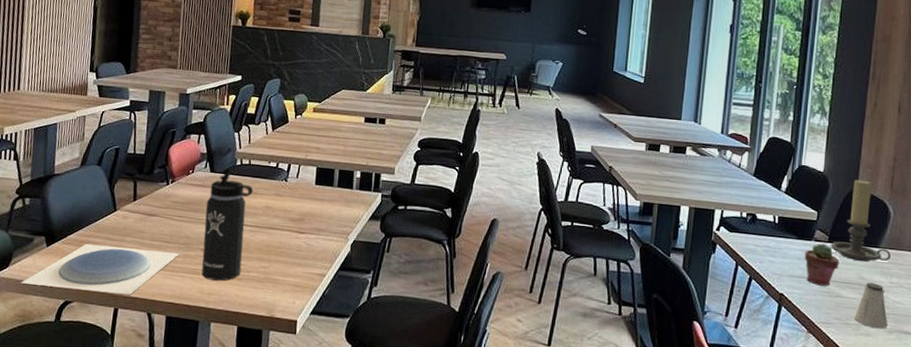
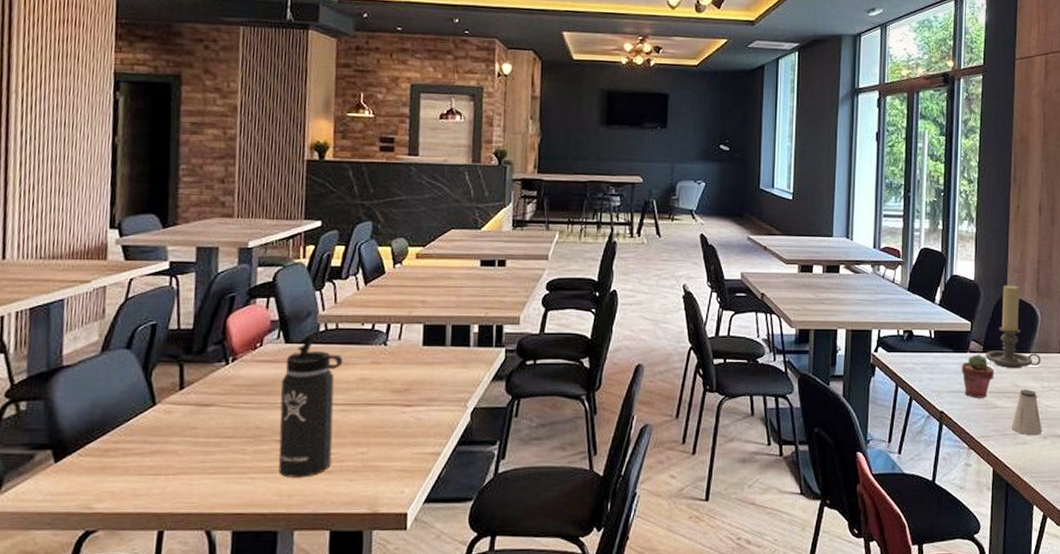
plate: present [21,243,180,295] -> none [17,449,247,516]

